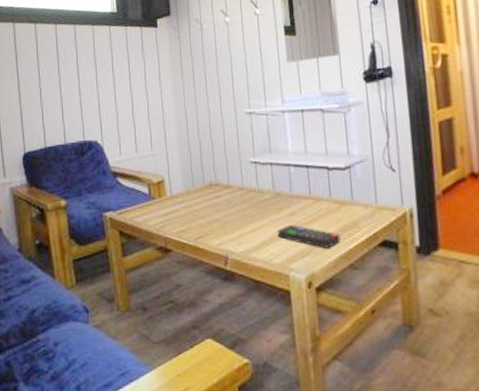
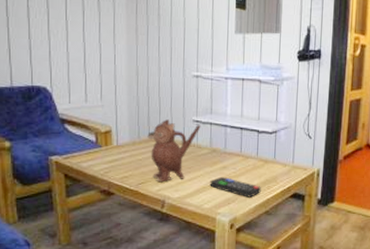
teapot: none [202,163,260,235] -> present [147,119,201,183]

